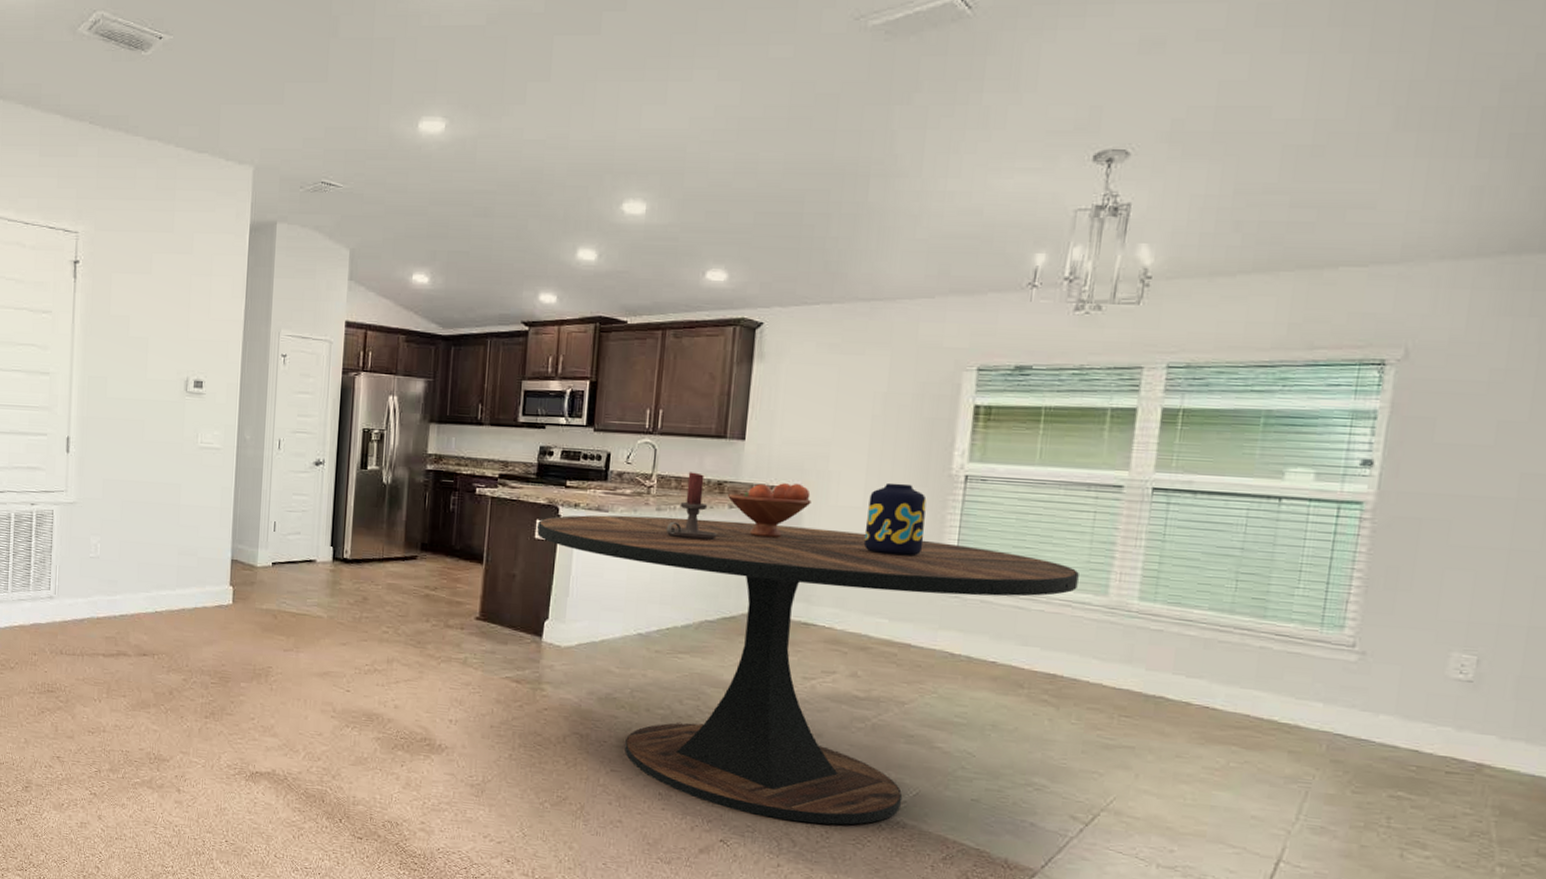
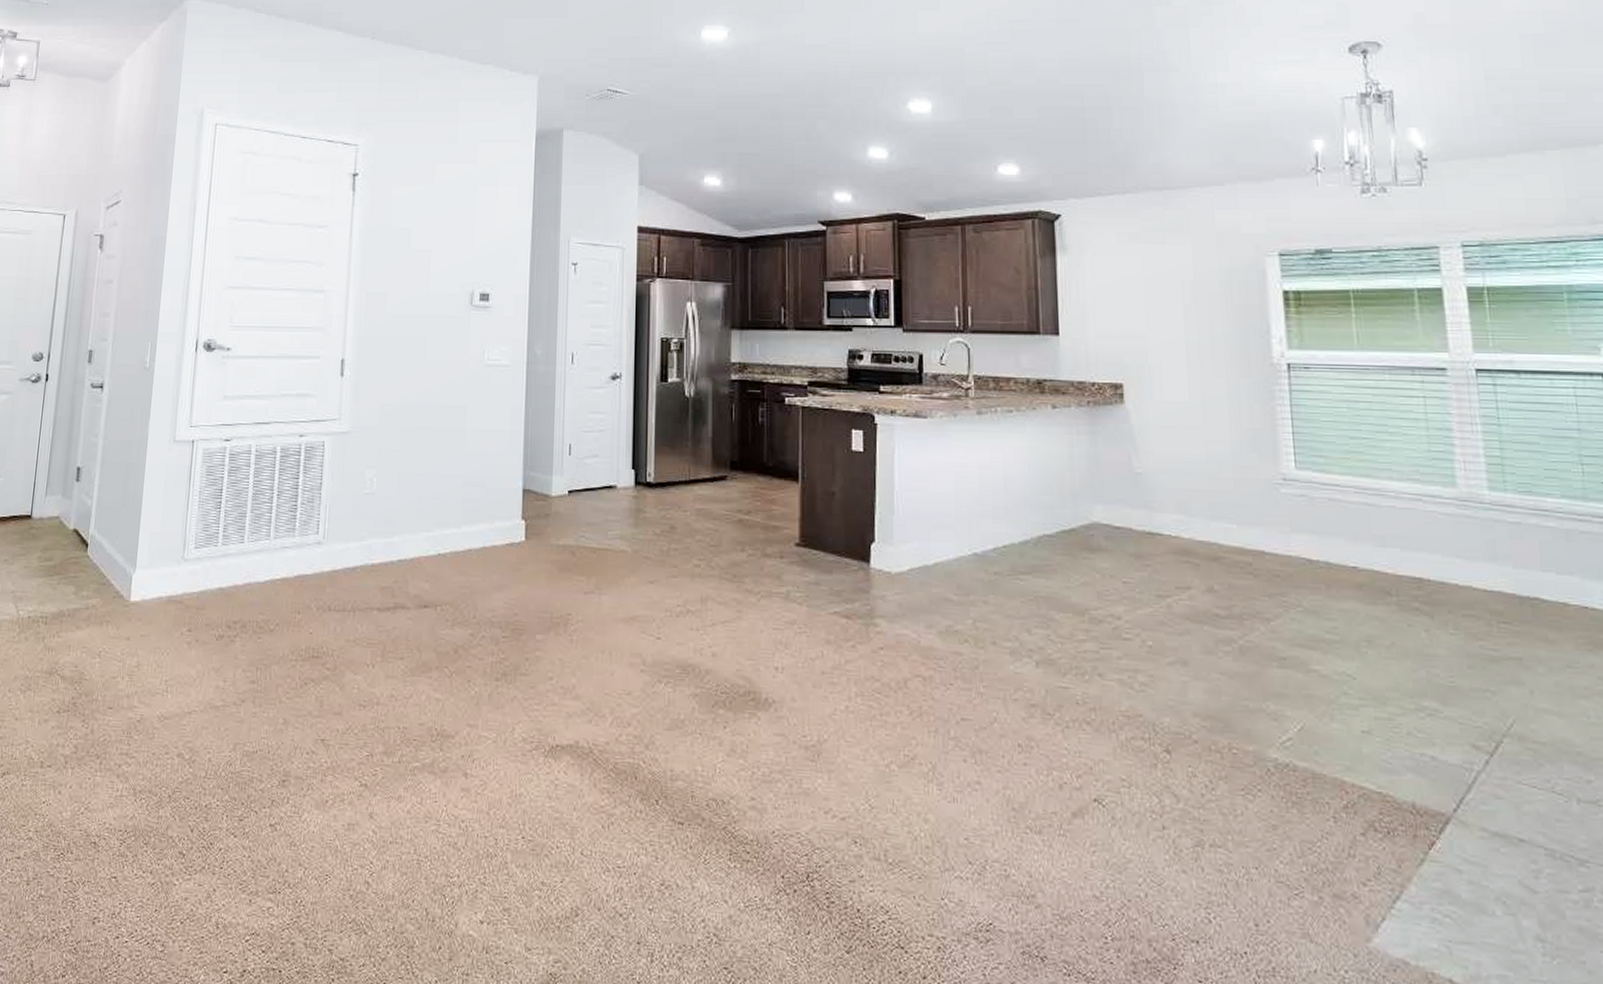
dining table: present [536,515,1079,825] -> none [852,421,1424,773]
candle holder: present [665,472,717,541] -> none [989,371,1044,445]
fruit bowl: present [728,483,812,538] -> none [1050,379,1136,439]
vase: present [863,482,927,557] -> none [1195,374,1259,453]

